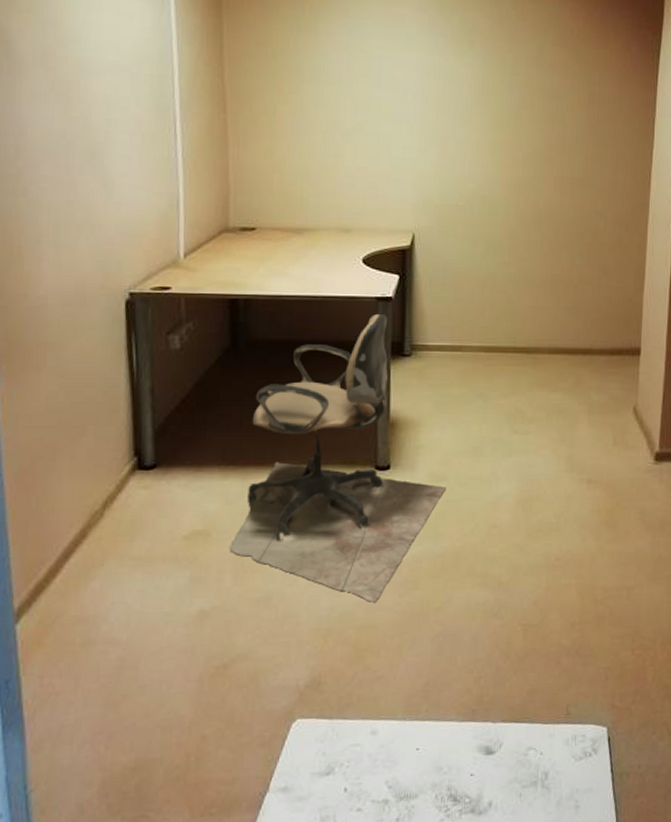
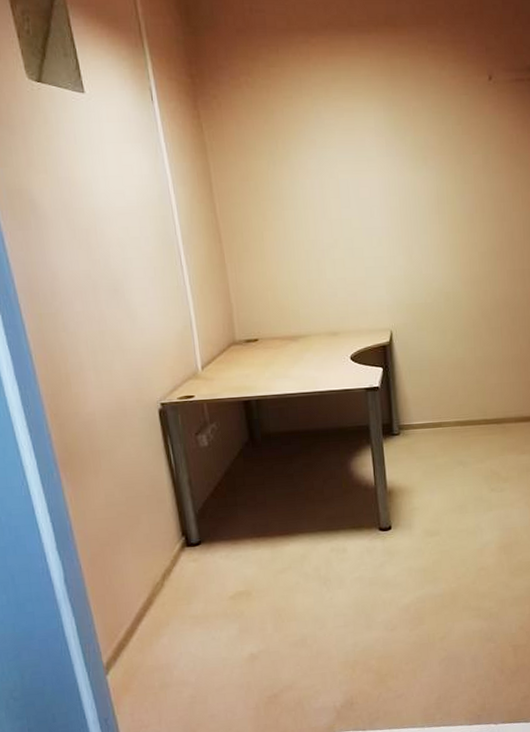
office chair: present [228,314,447,602] -> none [267,402,440,637]

